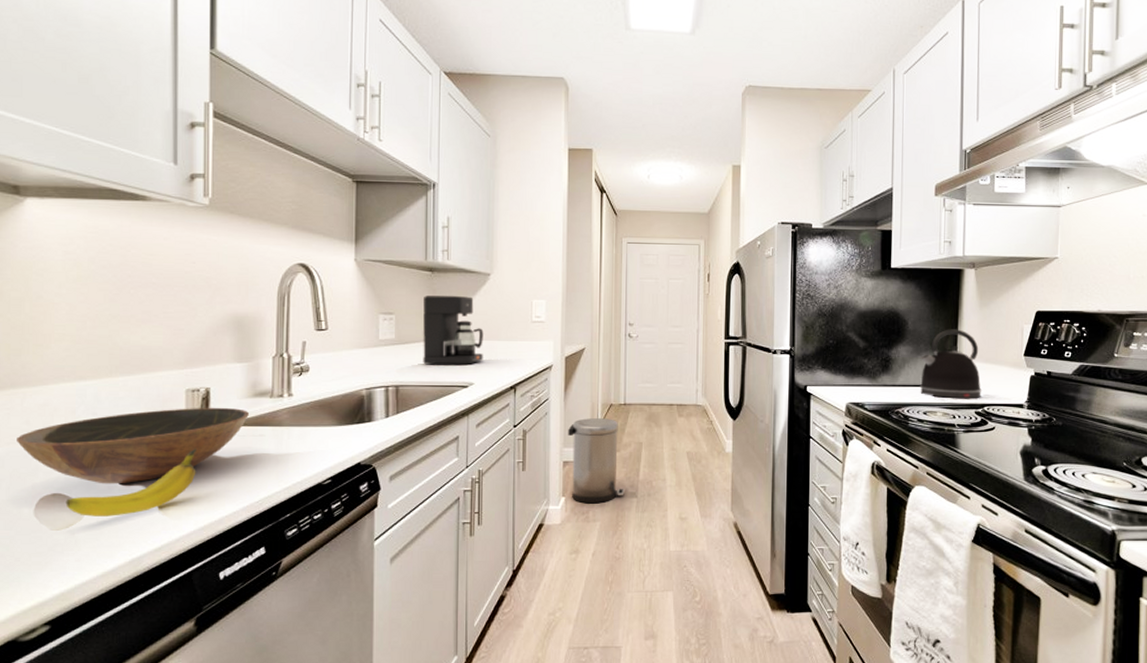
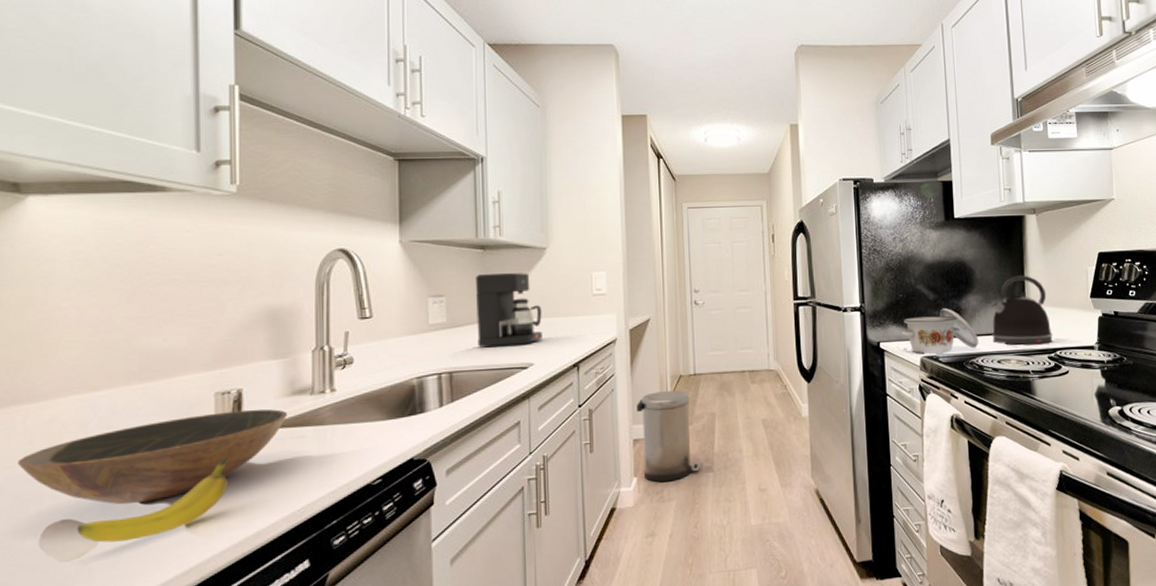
cooking pot: none [830,357,906,401] -> present [902,308,979,354]

